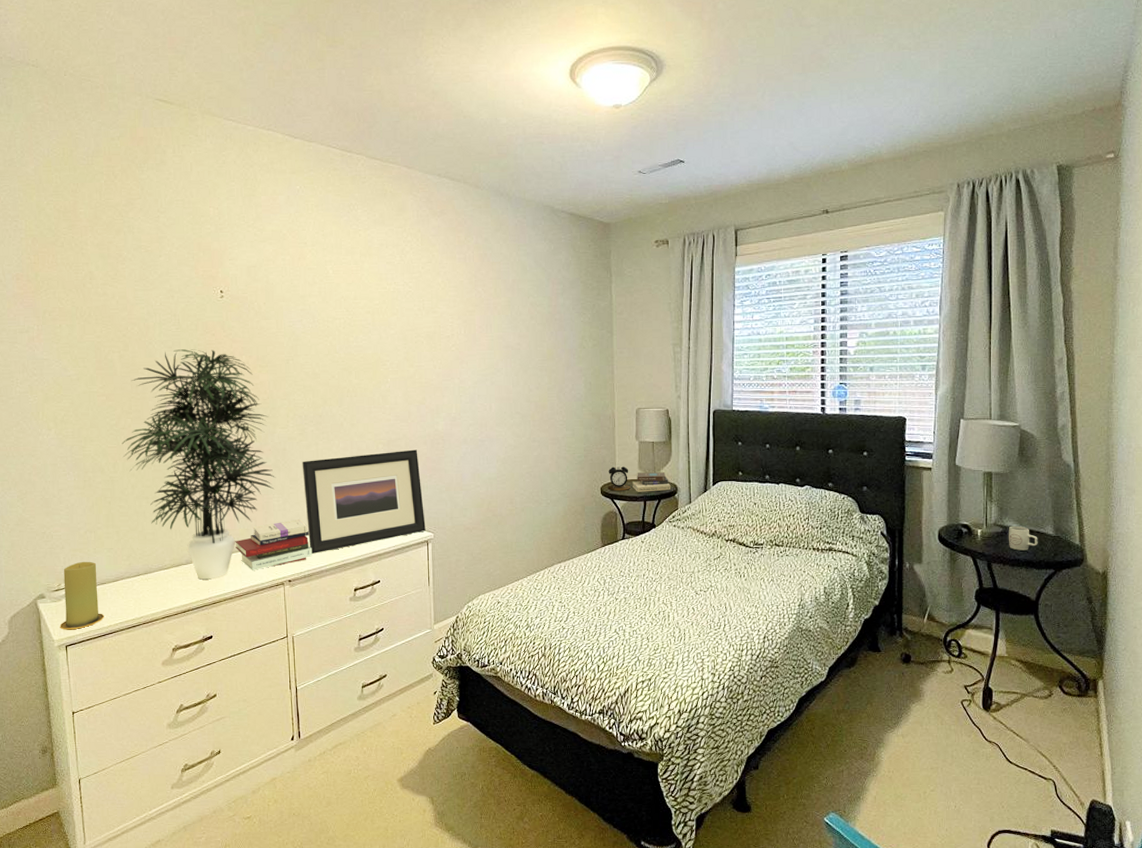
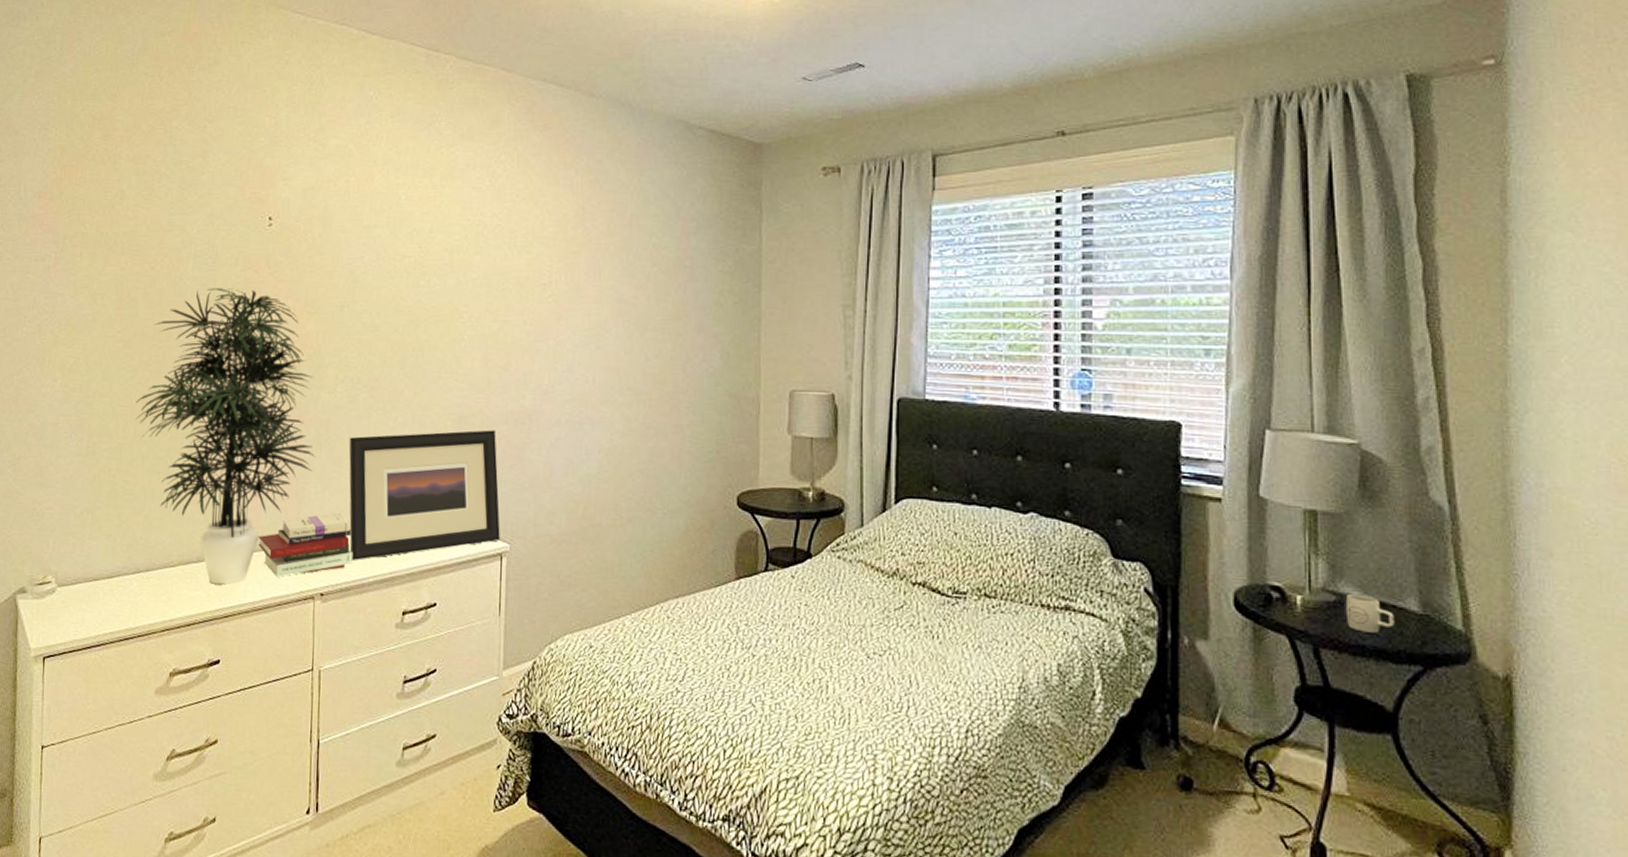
candle: present [60,561,105,630] -> none [39,549,93,637]
alarm clock: present [607,464,630,492] -> none [746,466,778,504]
books: present [633,472,671,492] -> none [781,479,835,507]

